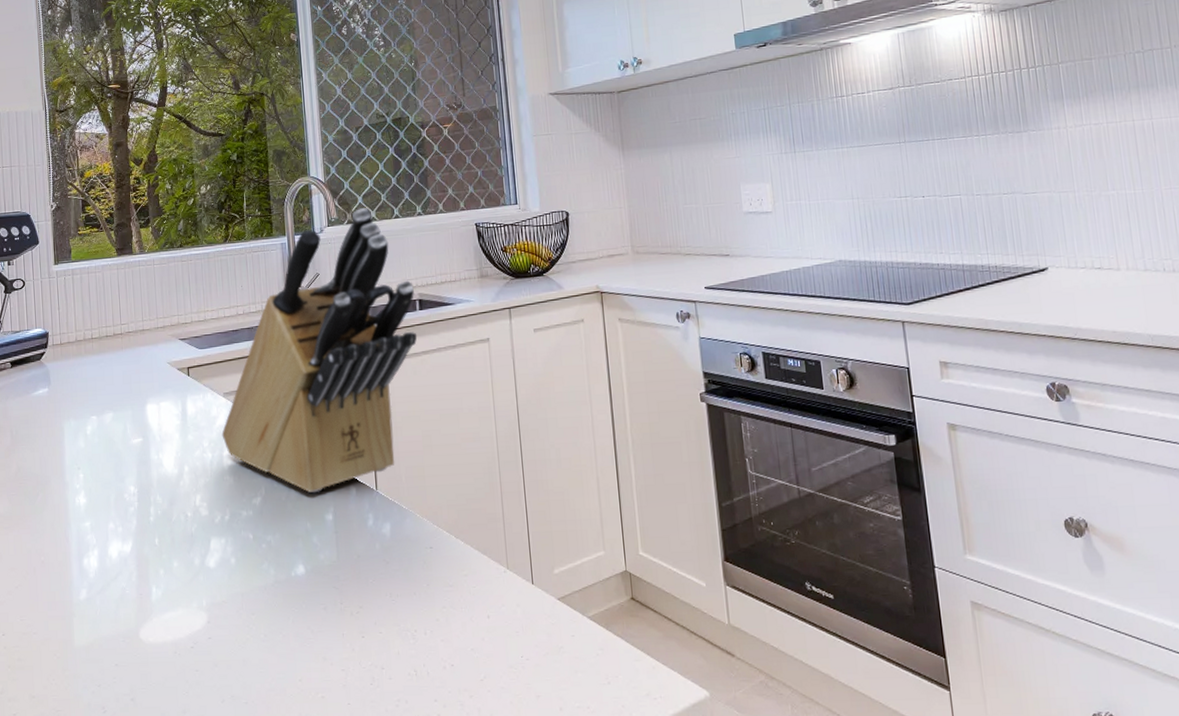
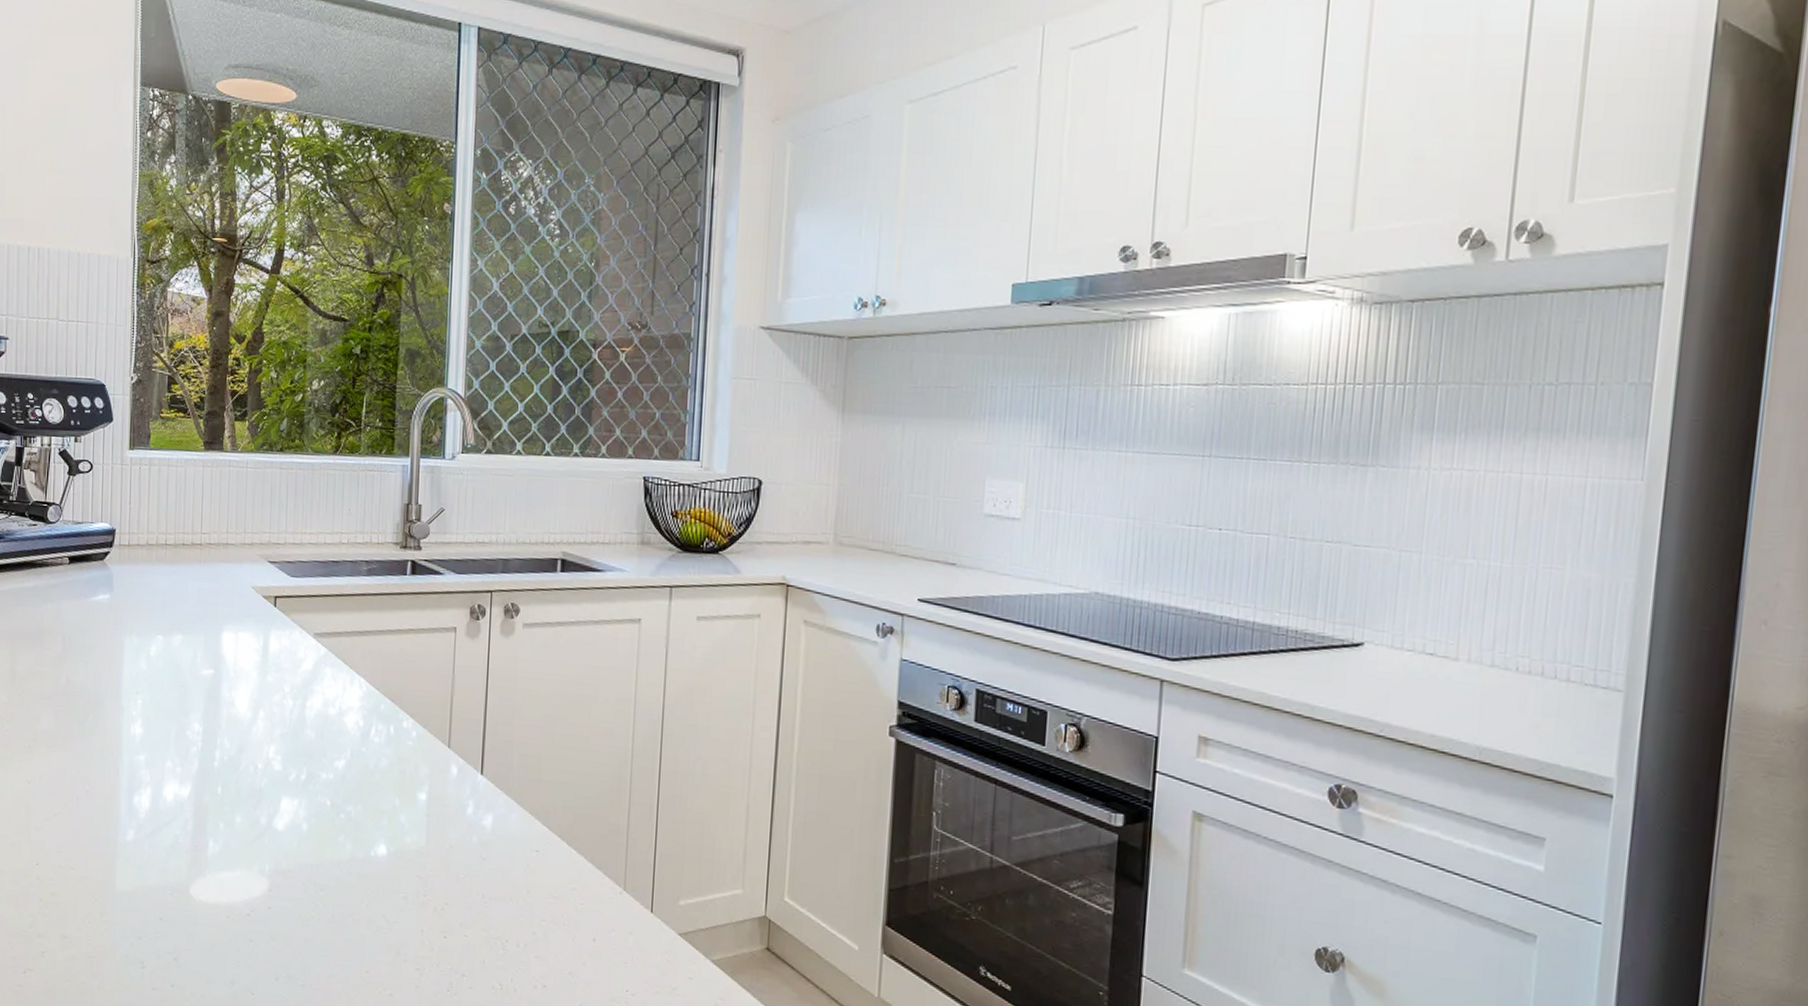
knife block: present [221,208,417,494] -> none [307,437,557,767]

